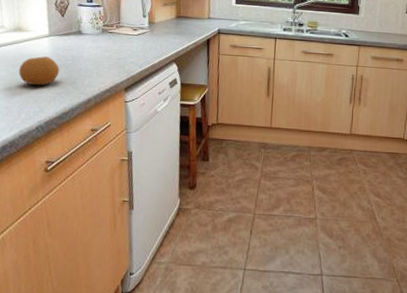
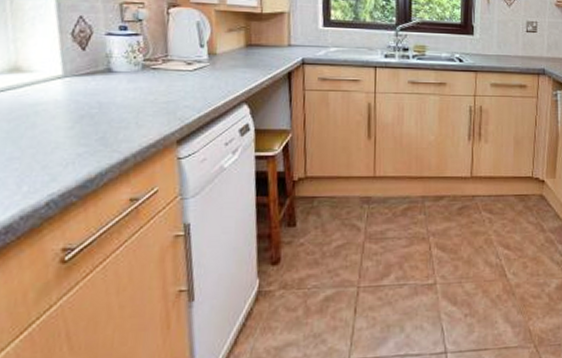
fruit: present [18,56,60,86] -> none [17,105,81,146]

